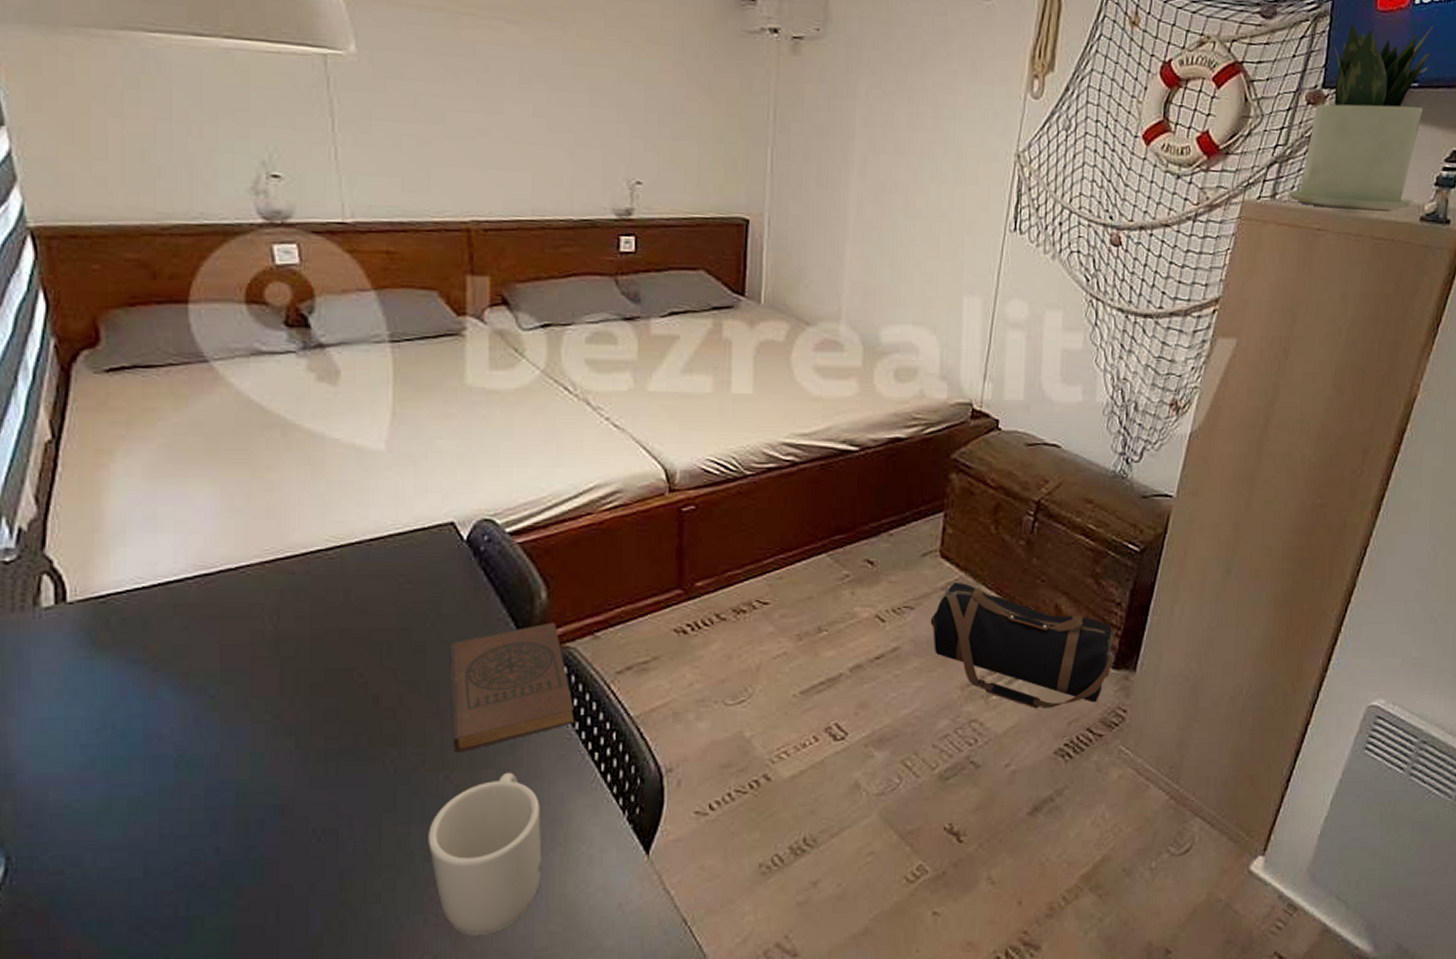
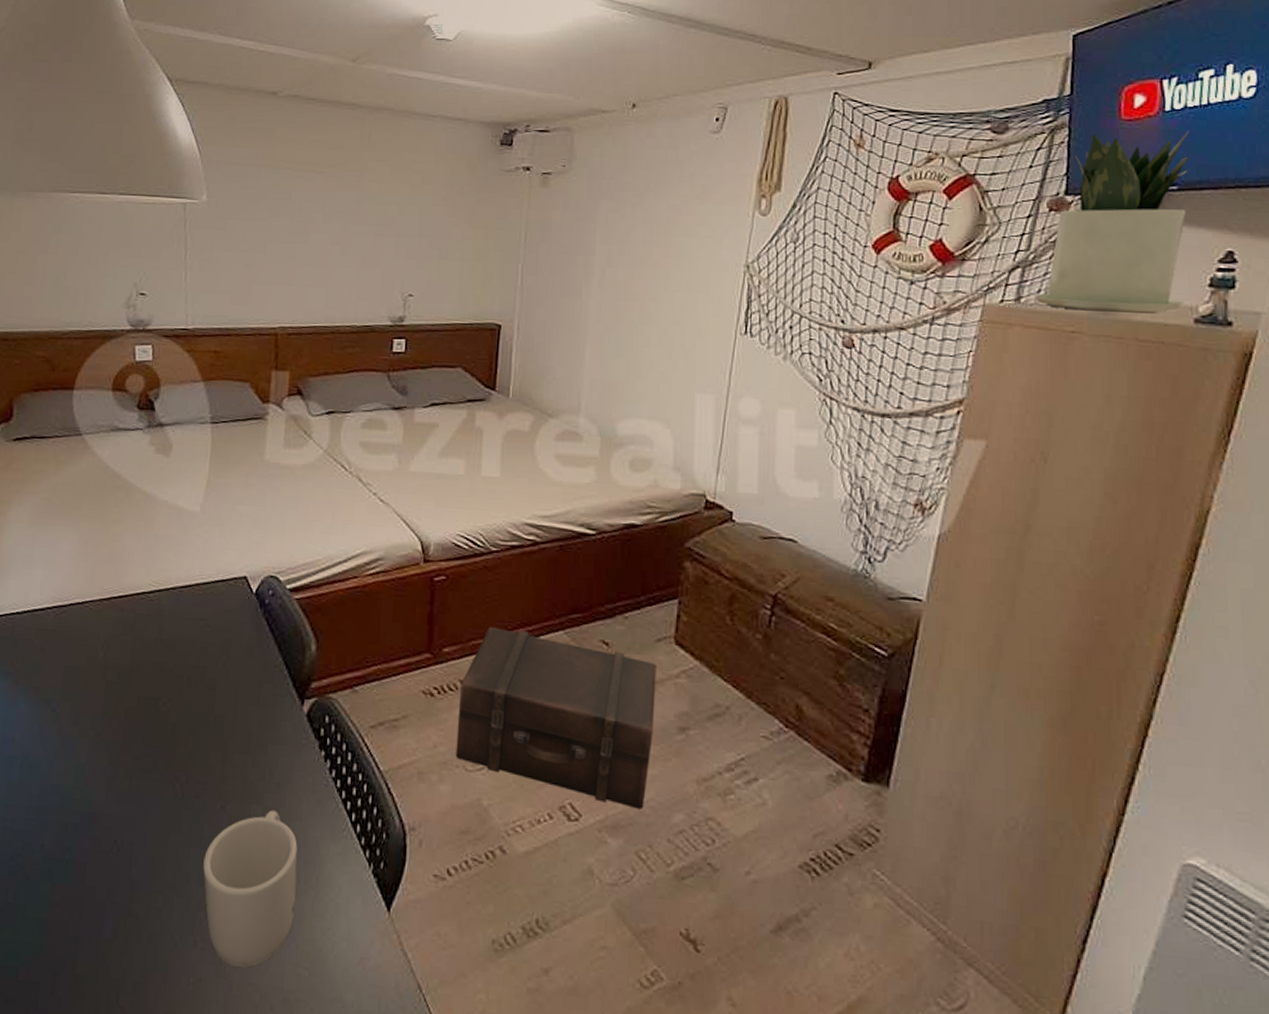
book: present [451,622,575,753] -> none [230,673,333,786]
suitcase: none [713,556,922,721] -> present [455,627,657,810]
duffel bag: present [930,581,1114,709] -> none [664,670,863,817]

